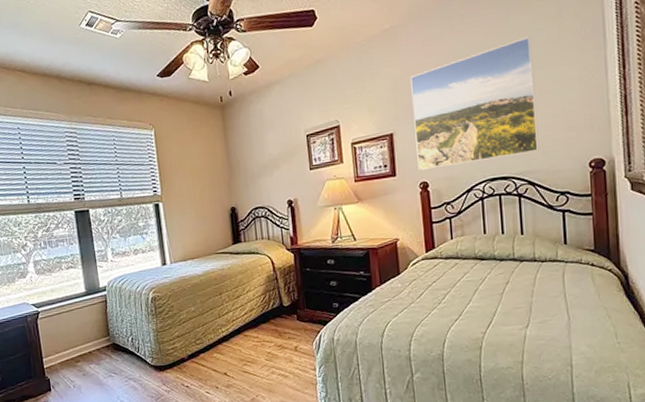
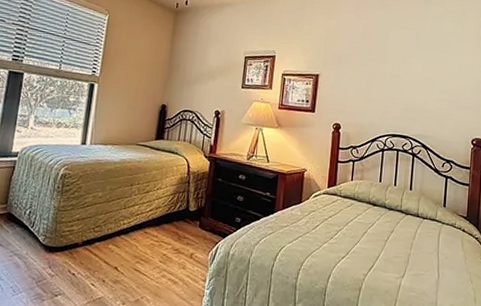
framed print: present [410,36,540,171] -> none [334,24,441,121]

